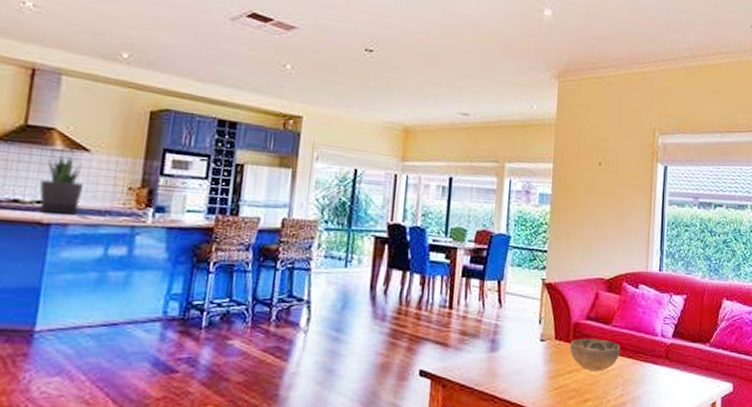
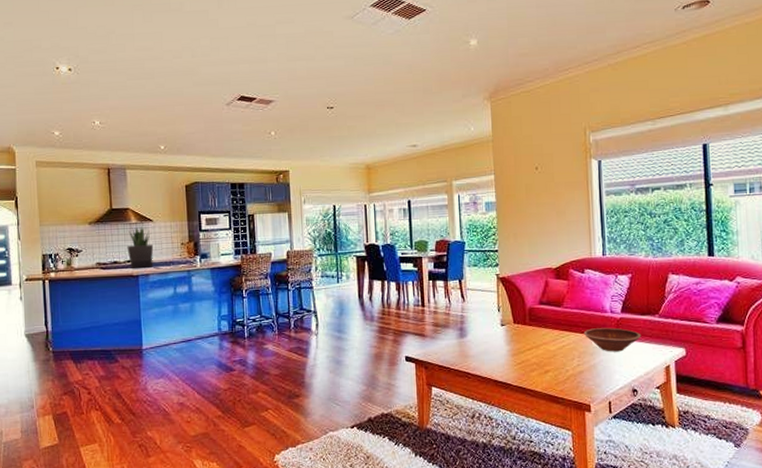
decorative bowl: present [570,338,620,372] -> none [527,319,573,347]
ceramic bowl: none [630,353,691,383] -> present [583,327,642,352]

